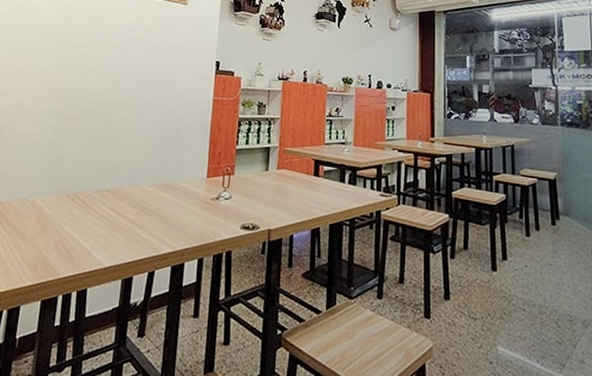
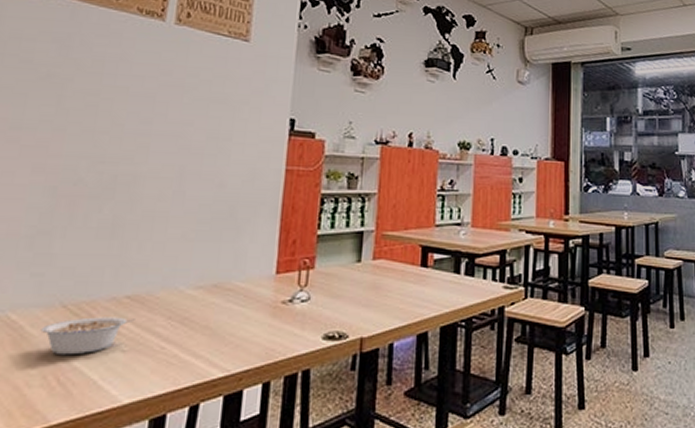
legume: none [53,203,112,230] -> present [40,317,135,356]

